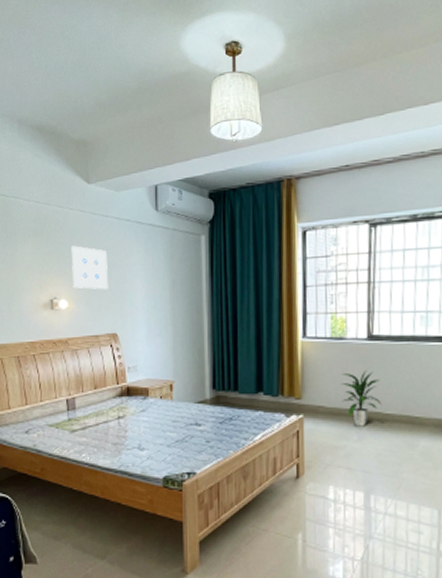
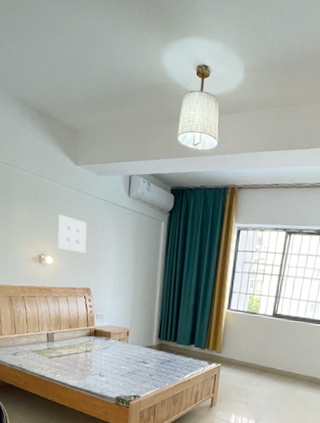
indoor plant: present [341,370,382,427] -> none [248,338,277,377]

